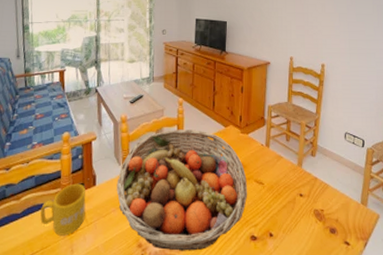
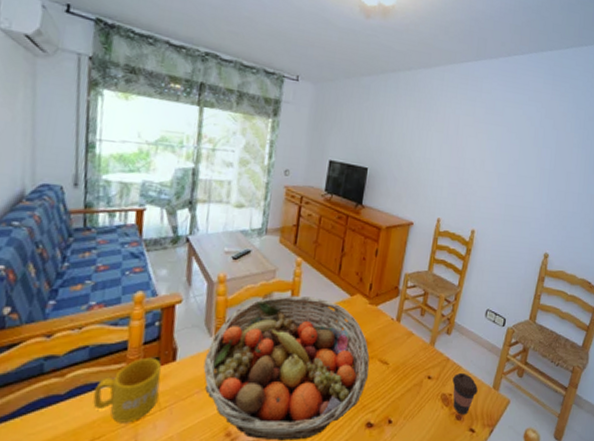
coffee cup: none [322,190,347,229] -> present [452,372,478,415]

